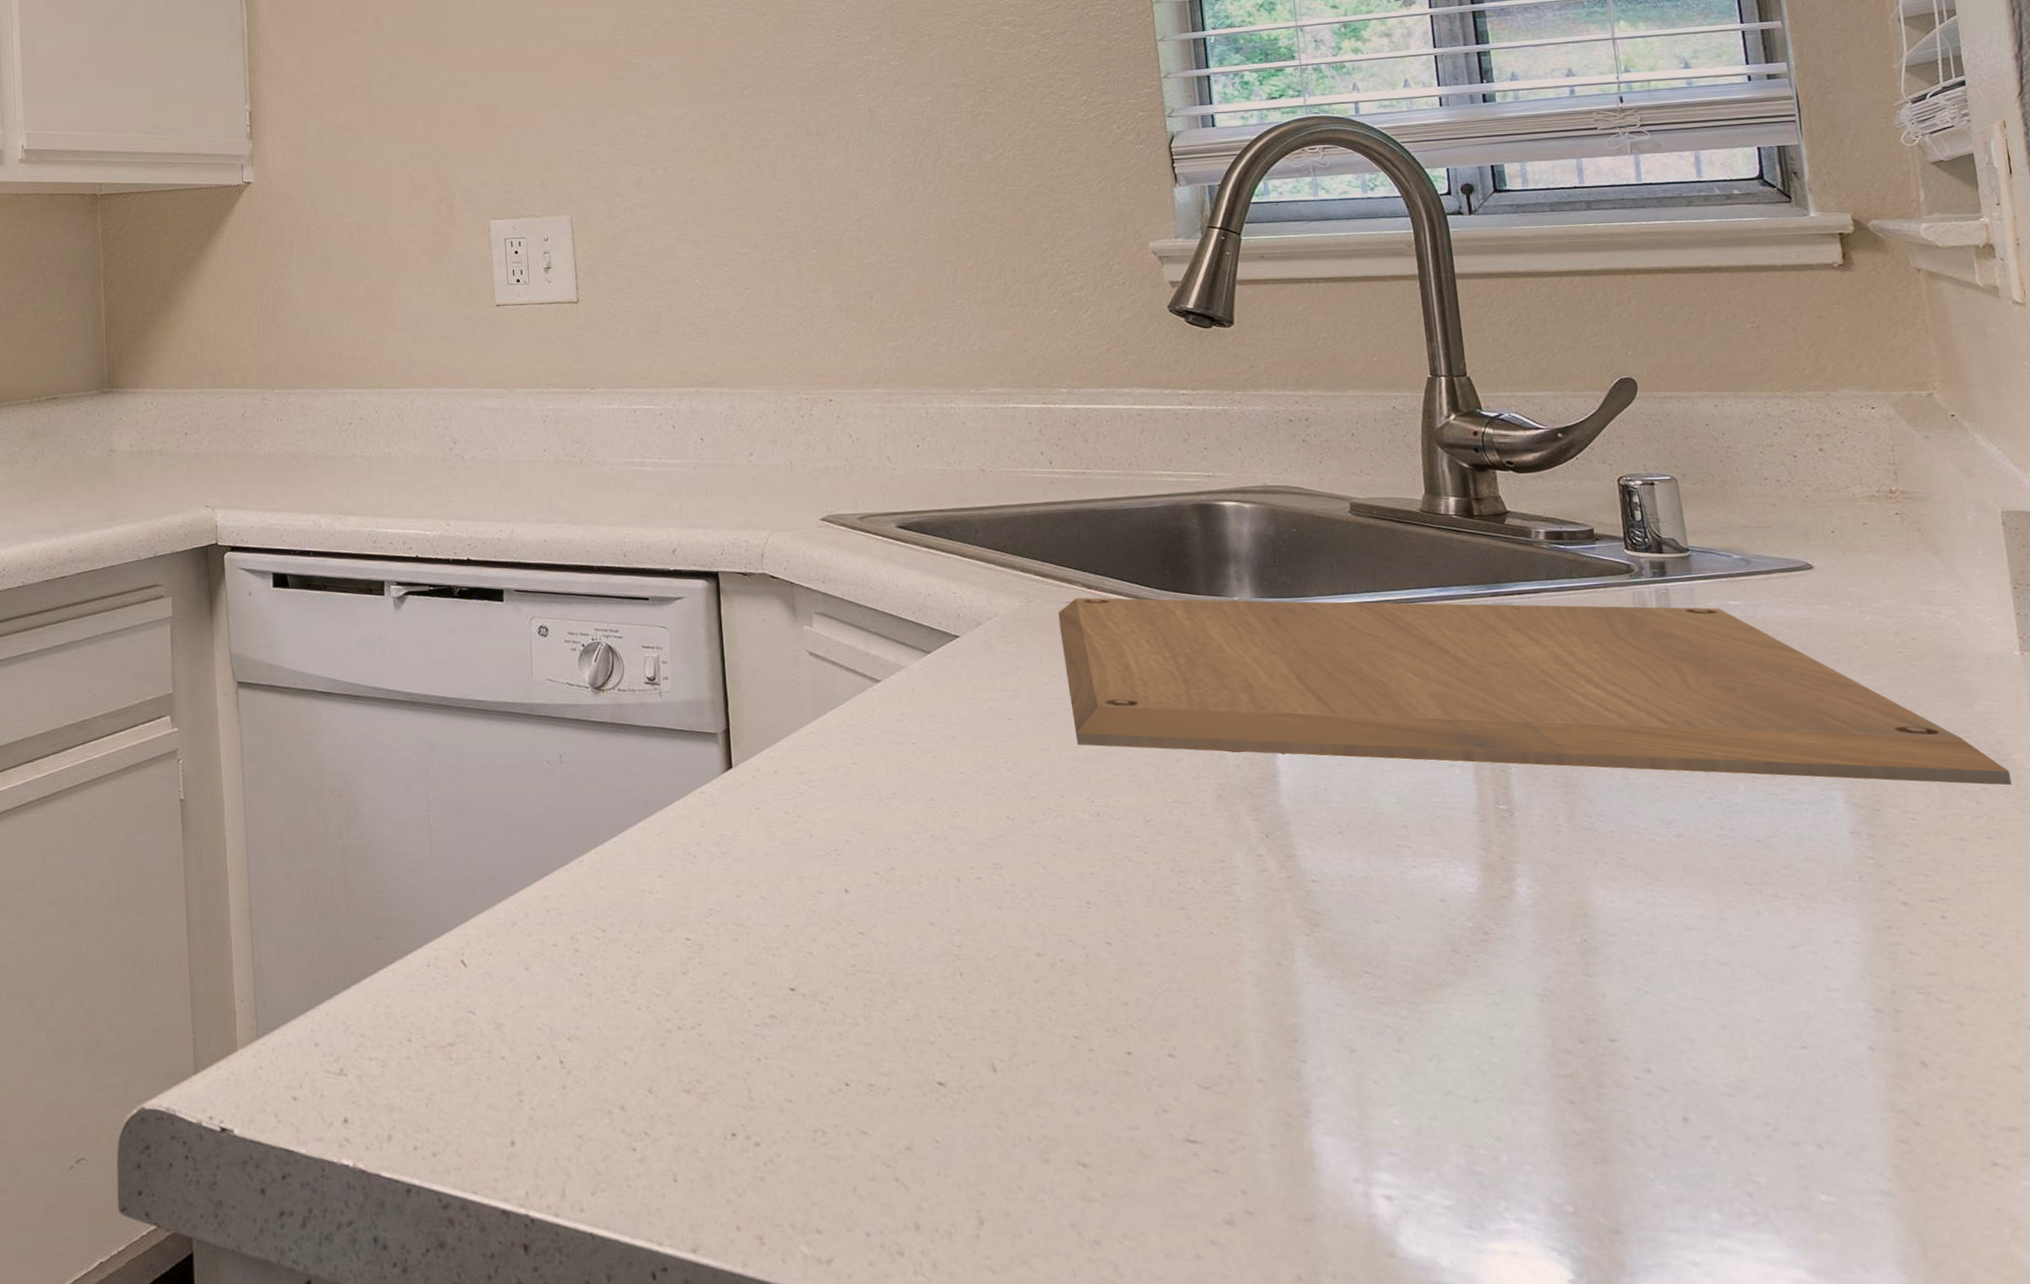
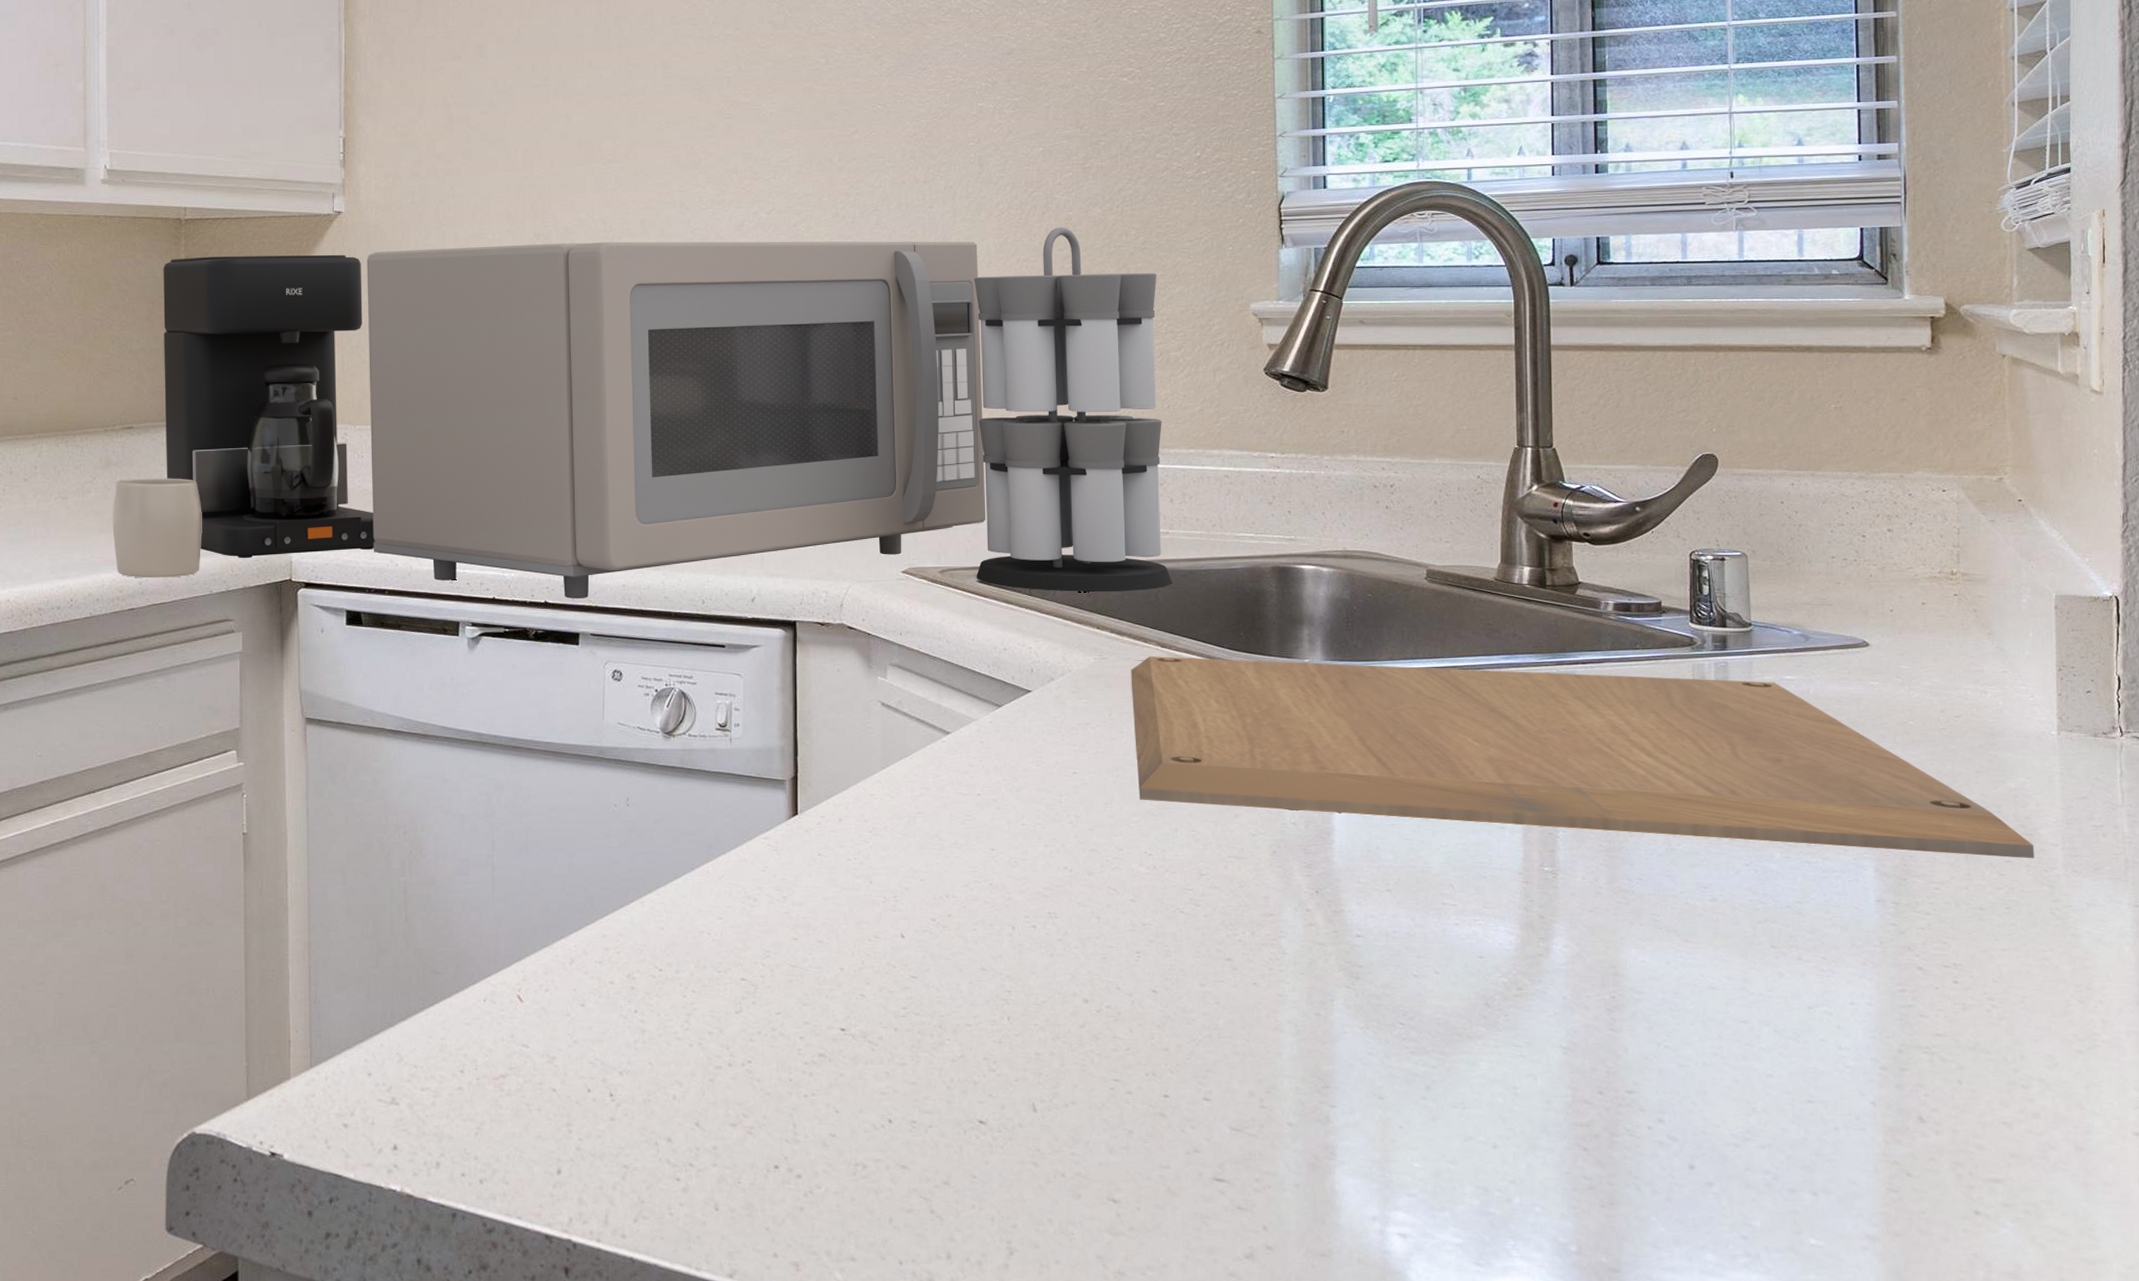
mug: none [40,446,129,546] -> present [112,478,202,578]
coffee maker: none [81,223,299,524] -> present [163,254,376,558]
microwave: none [277,190,901,556] -> present [367,241,986,599]
spice rack: none [872,173,1093,535] -> present [974,226,1173,593]

